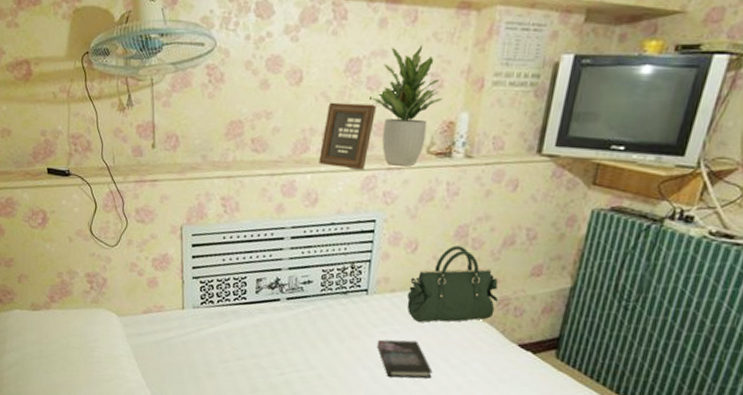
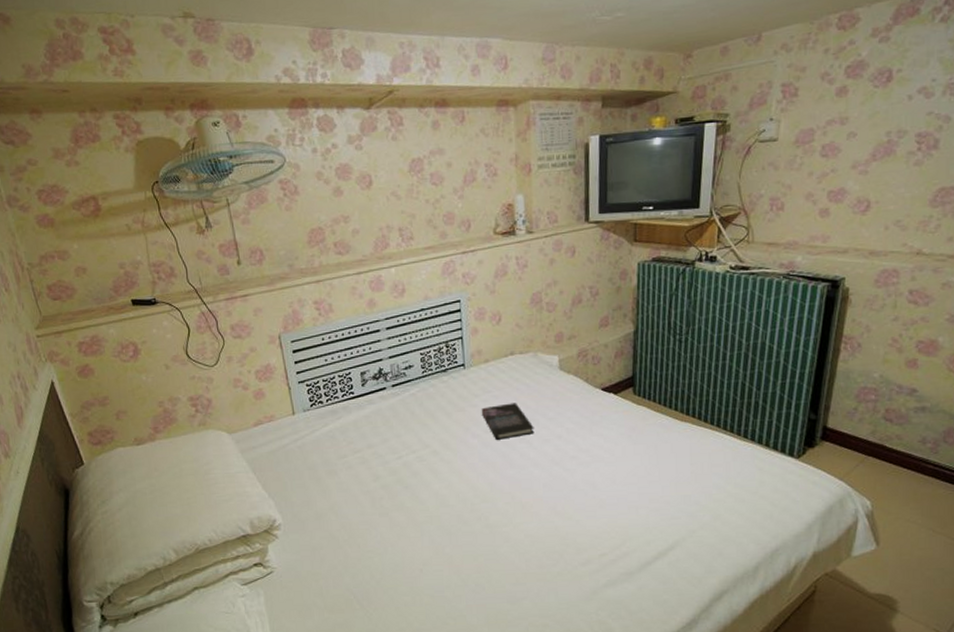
picture frame: present [319,102,376,170] -> none [399,197,444,258]
potted plant: present [370,44,443,168] -> none [436,140,499,250]
shoulder bag: present [407,245,499,323] -> none [500,311,577,385]

